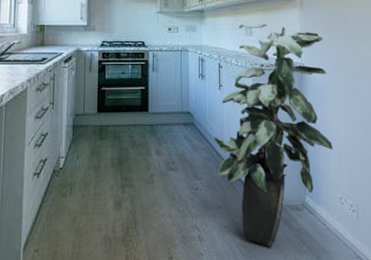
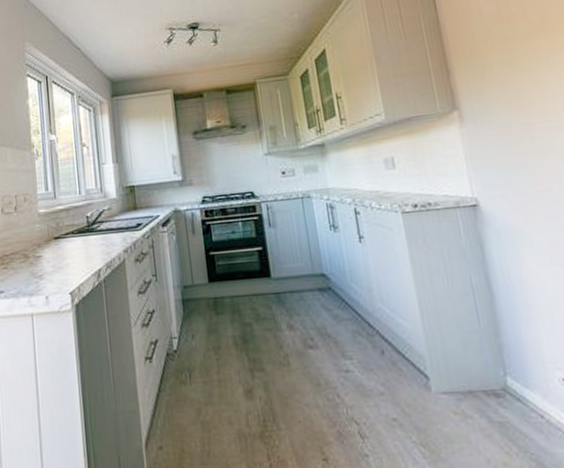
indoor plant: present [213,21,334,248] -> none [360,149,541,448]

